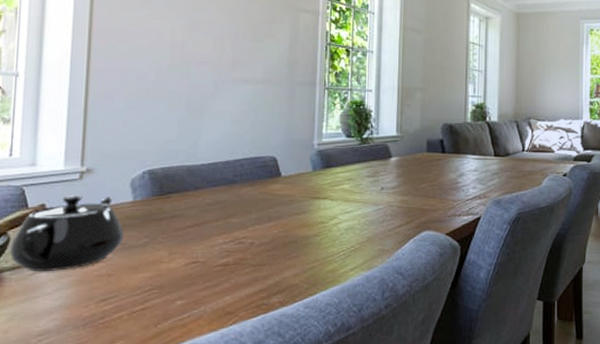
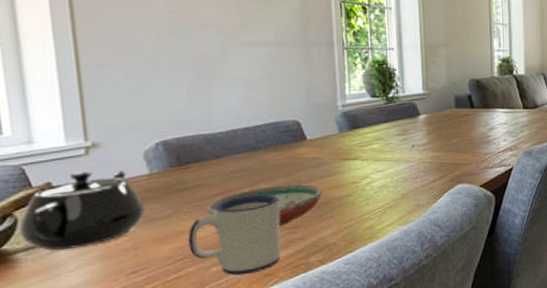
mug: none [158,228,249,311] -> present [188,194,281,276]
decorative bowl: none [180,221,290,262] -> present [207,184,322,226]

